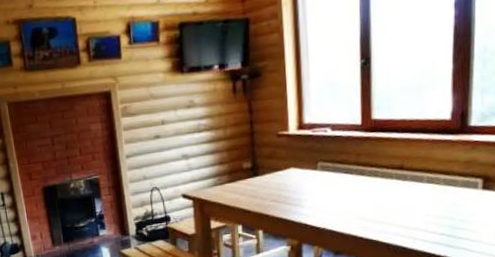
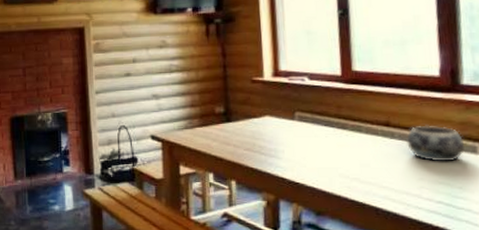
decorative bowl: none [418,165,467,199] -> present [407,125,464,162]

